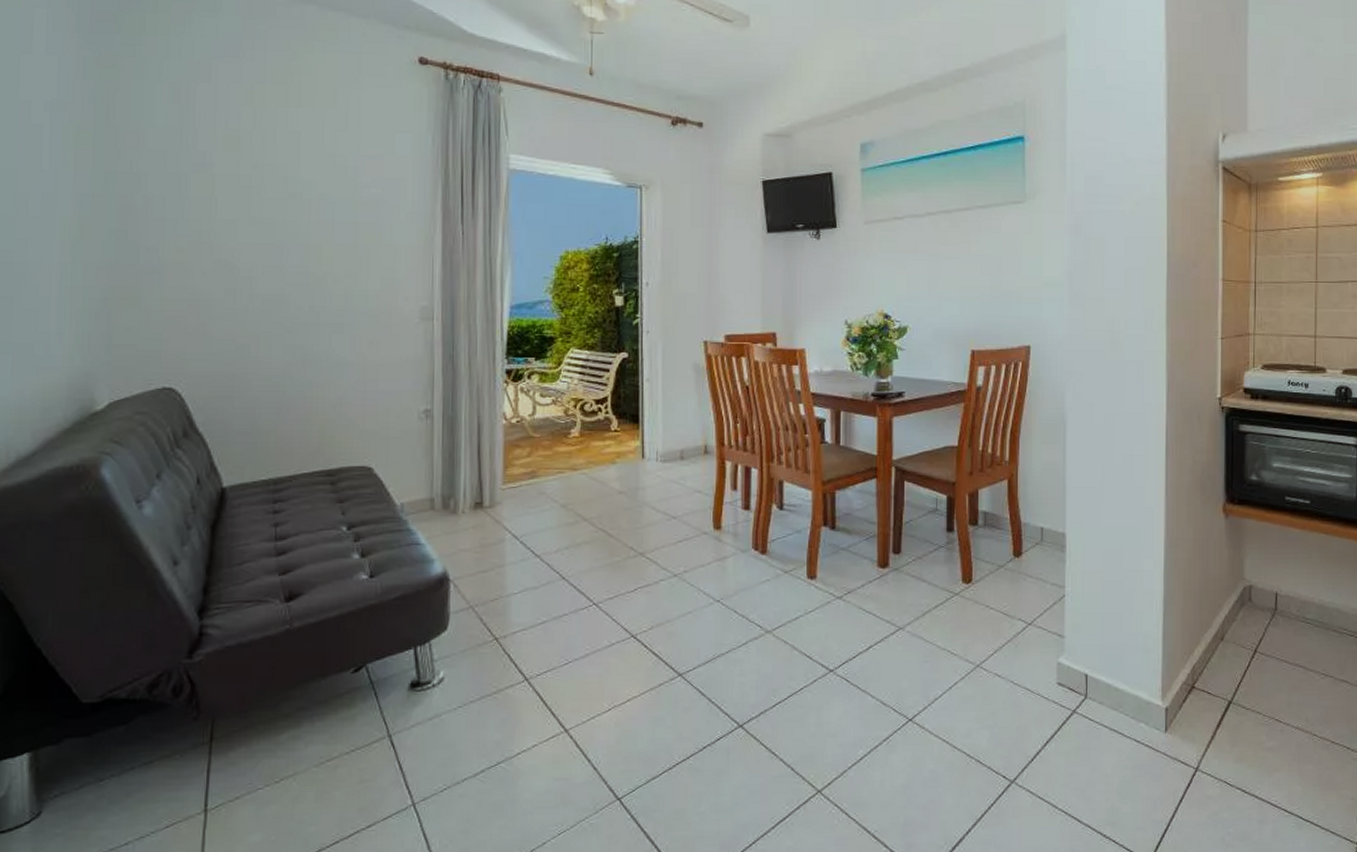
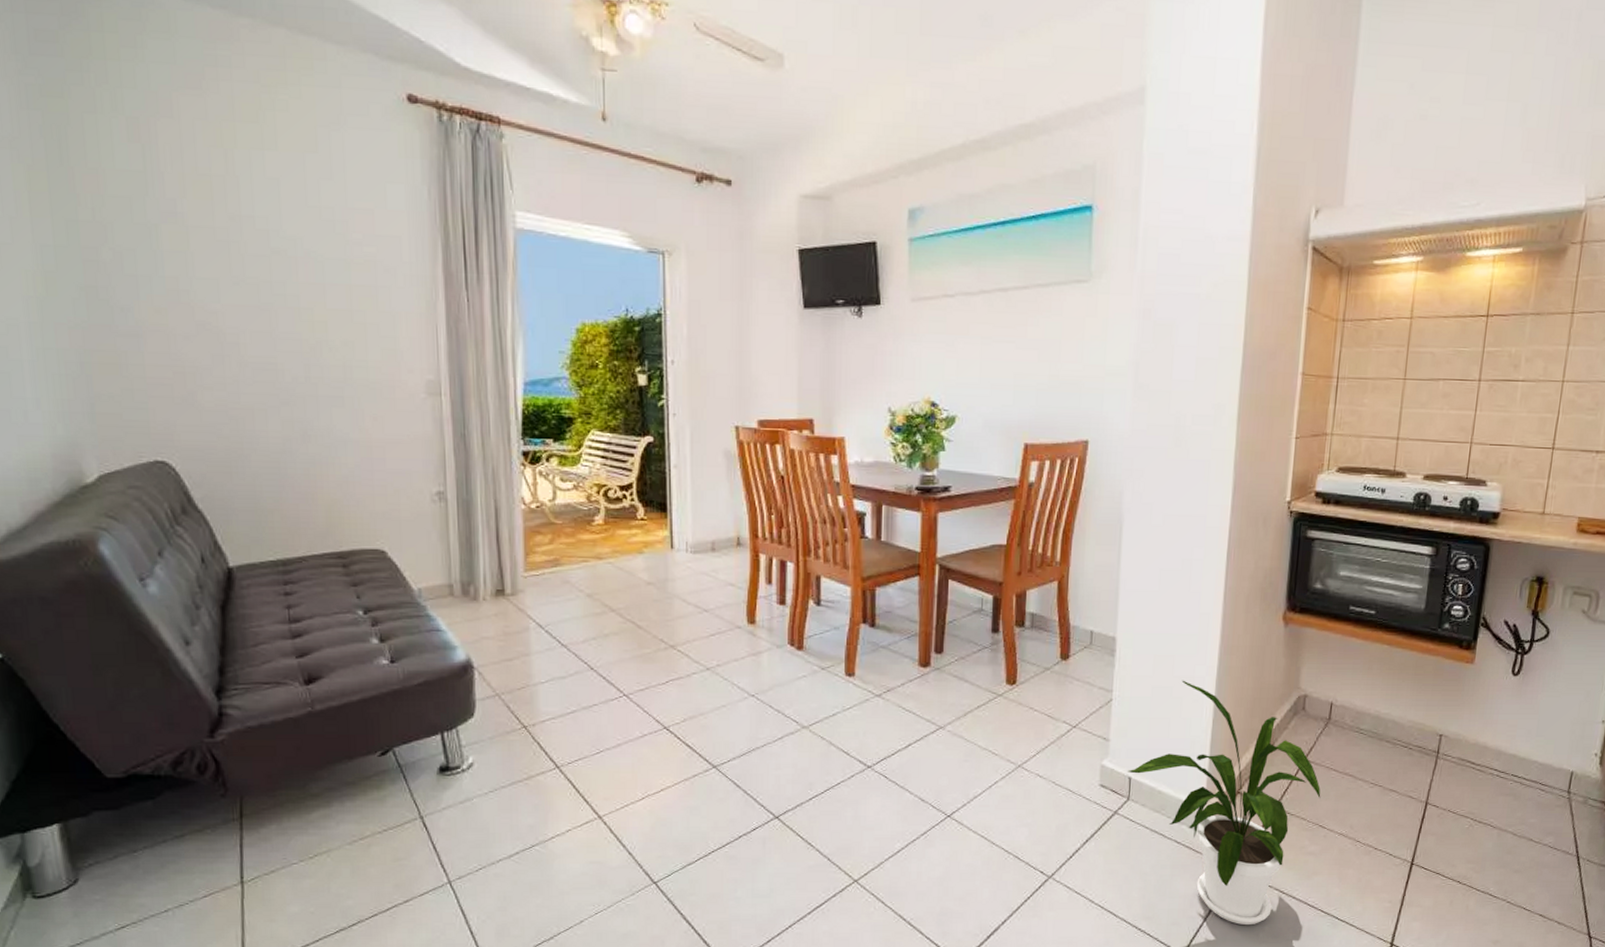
house plant: none [1084,574,1274,829] -> present [1127,680,1321,926]

